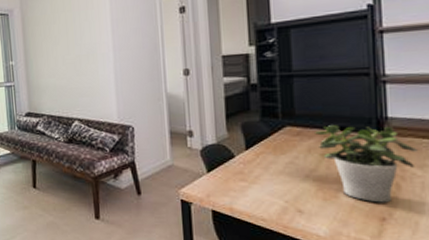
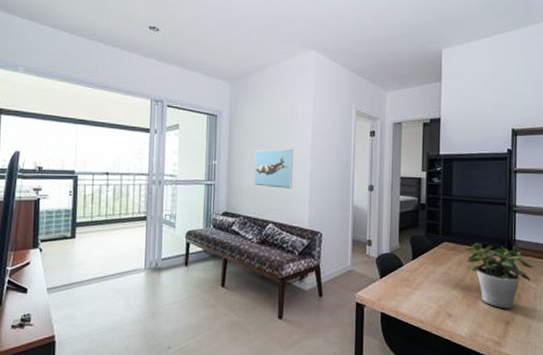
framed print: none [52,39,95,83] -> present [254,148,293,189]

